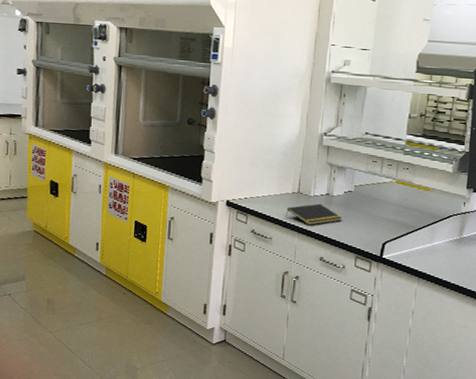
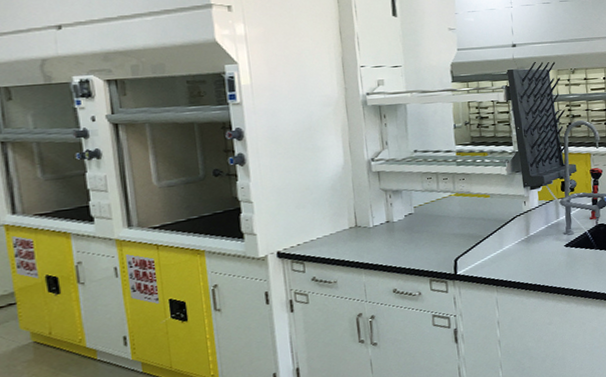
notepad: present [286,203,342,225] -> none [346,233,408,258]

